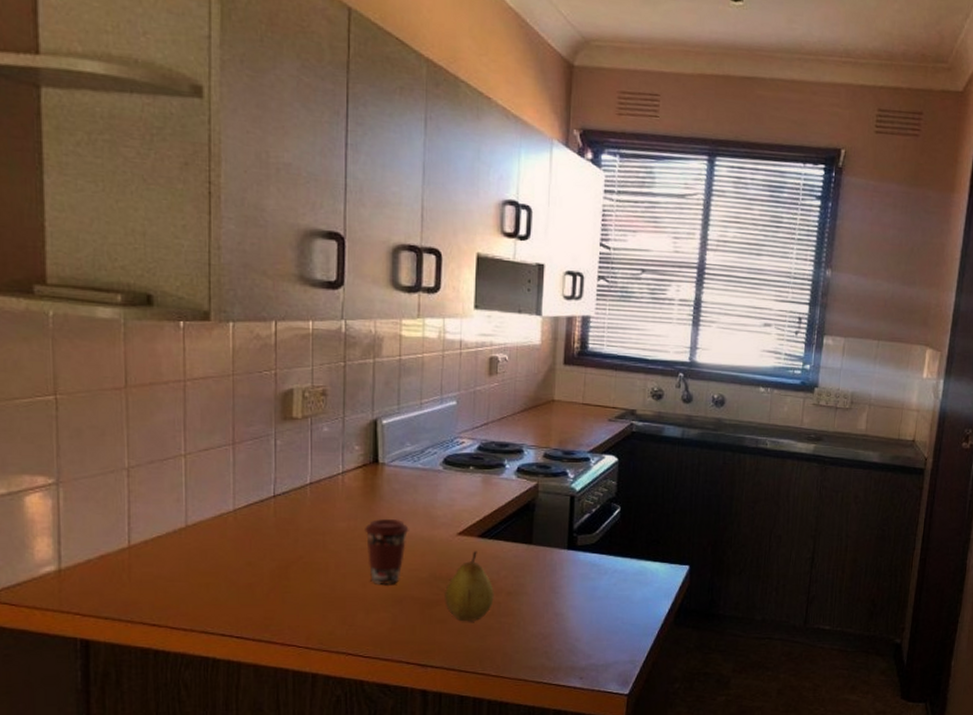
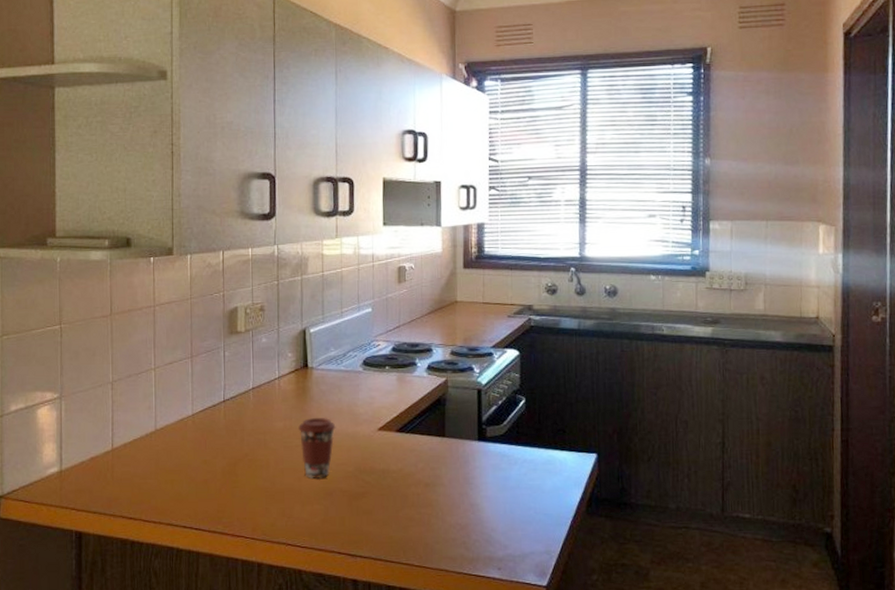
fruit: present [445,551,494,621] -> none [369,445,413,512]

